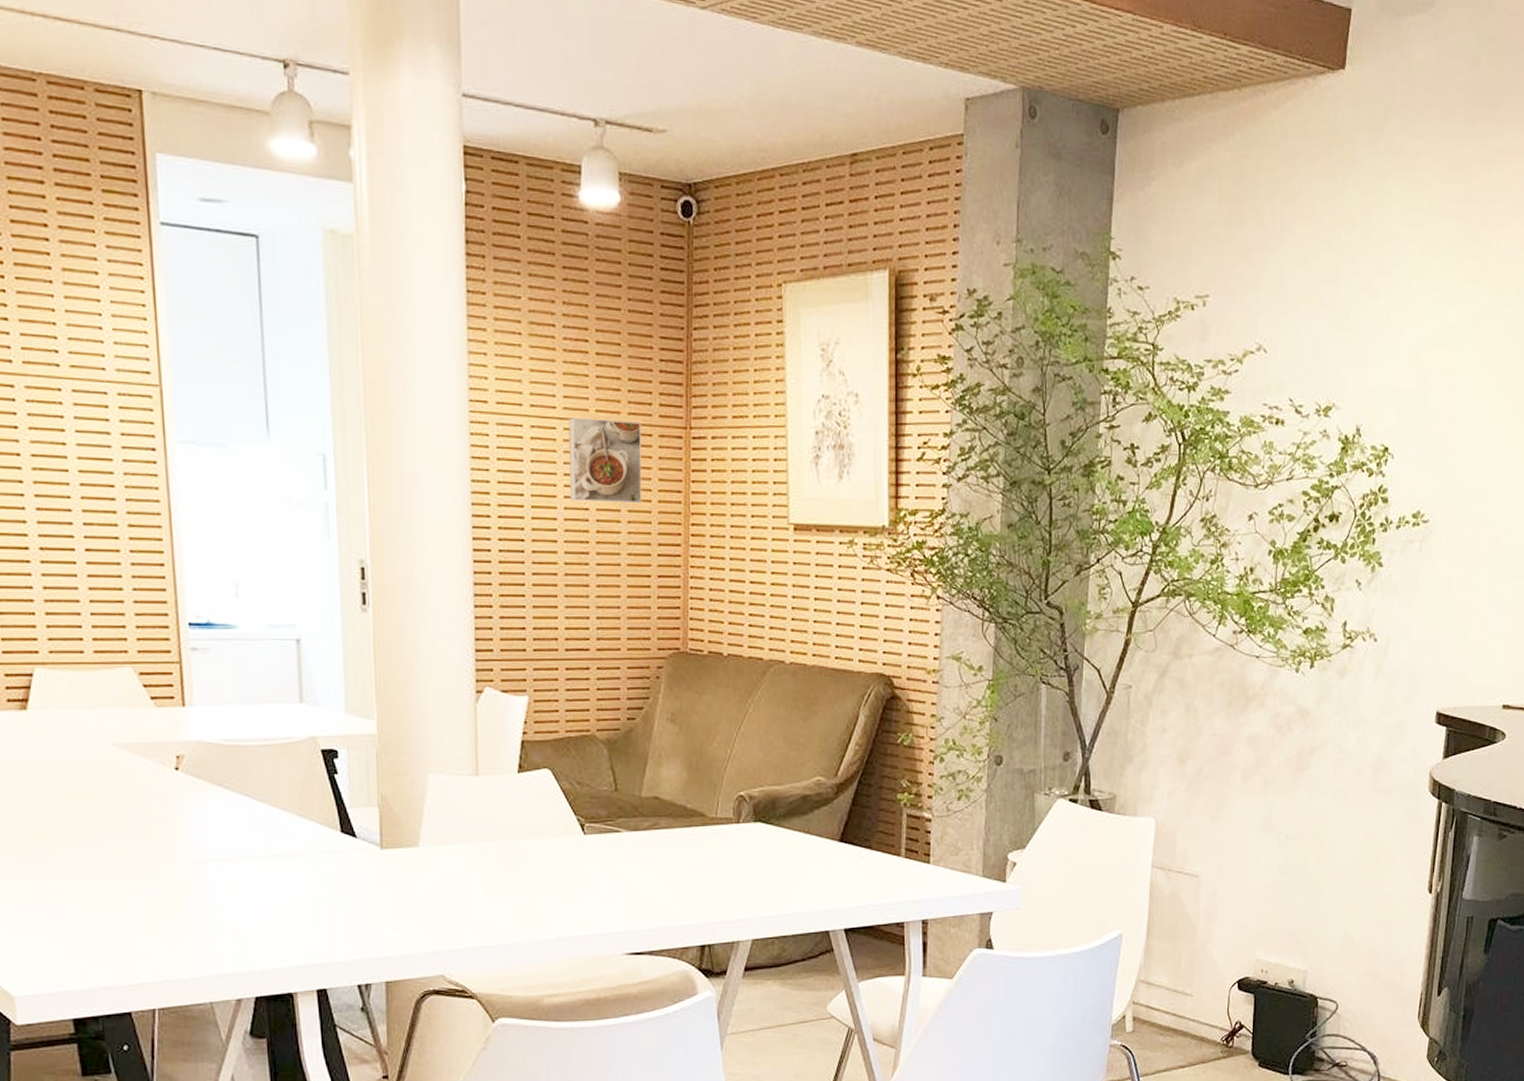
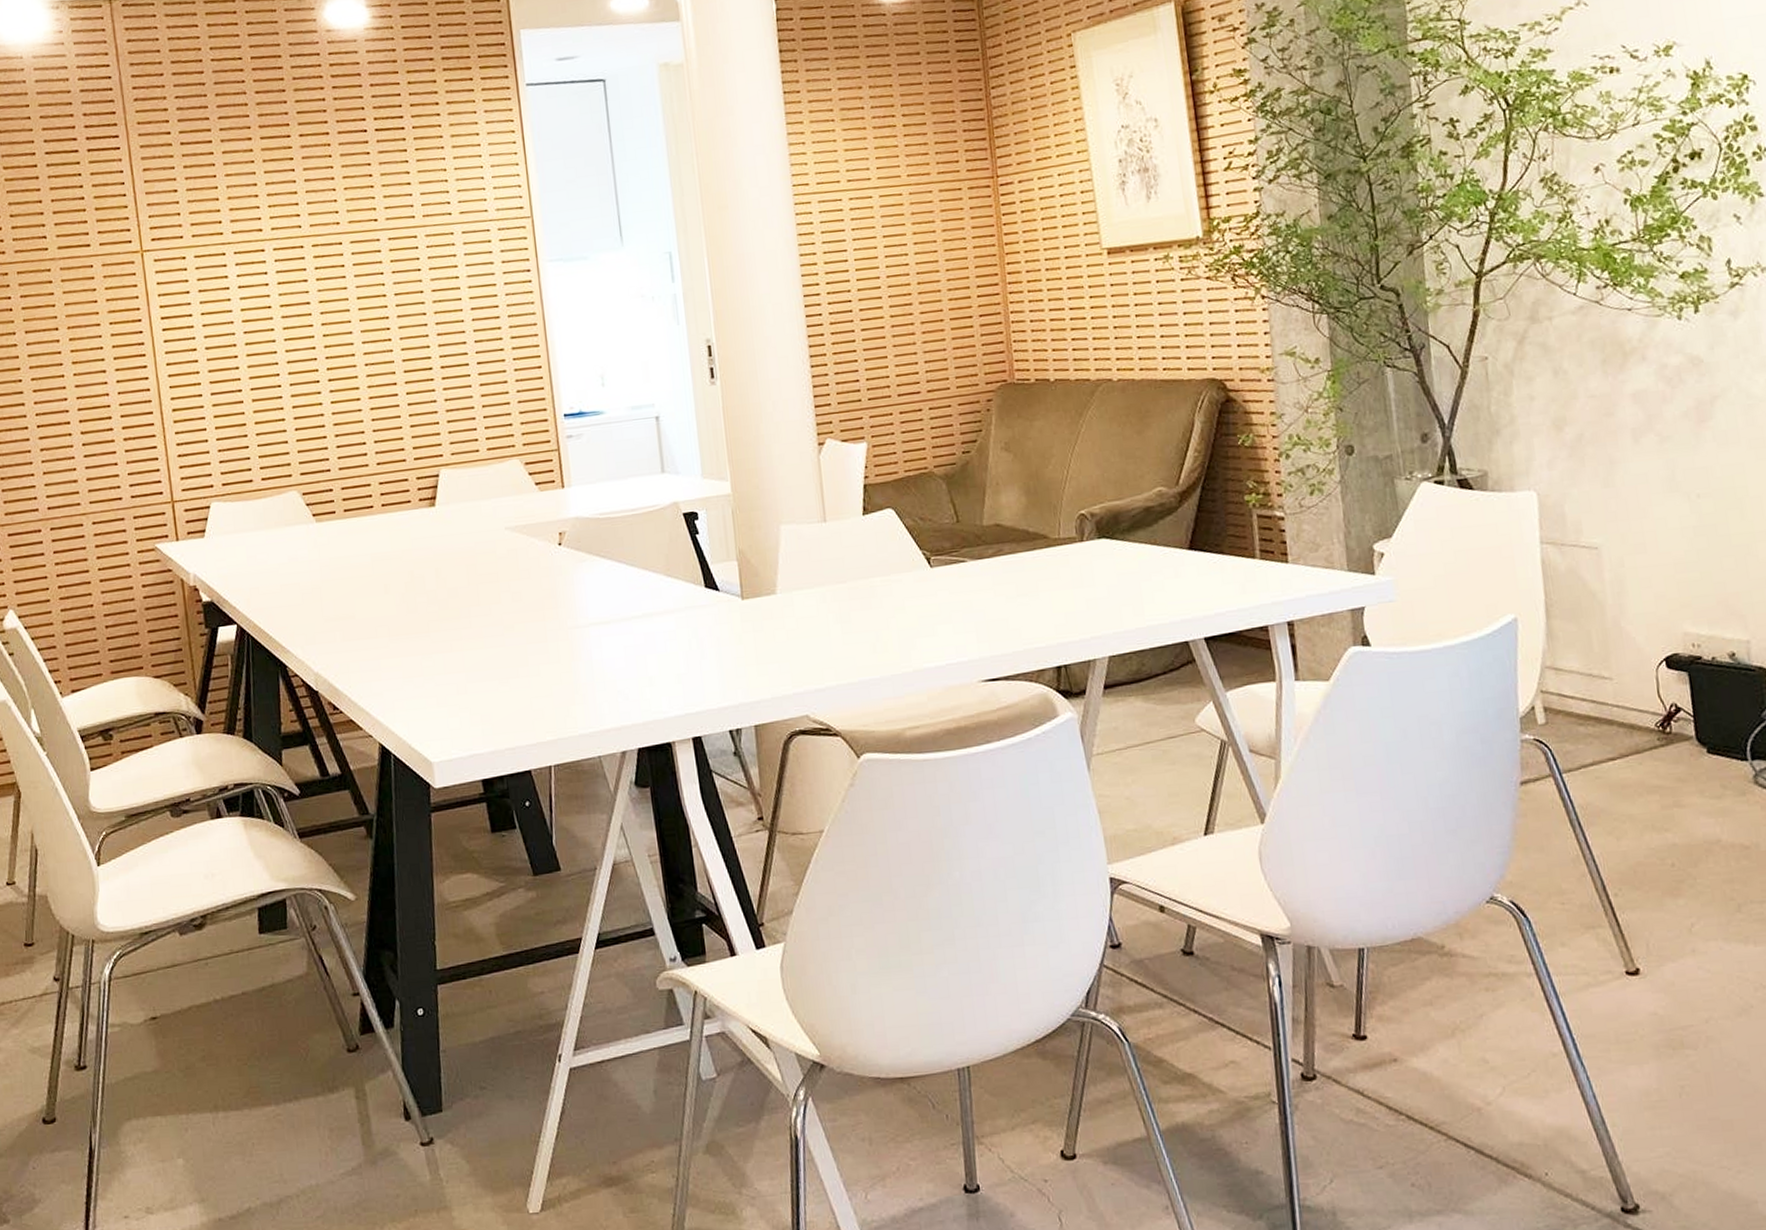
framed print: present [568,416,642,504] -> none [883,179,958,259]

